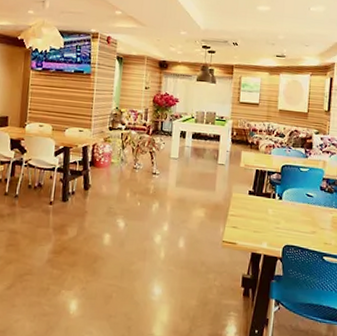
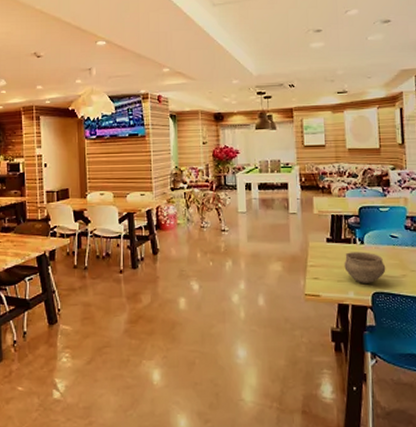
bowl: none [261,206,299,236] -> present [344,252,386,283]

